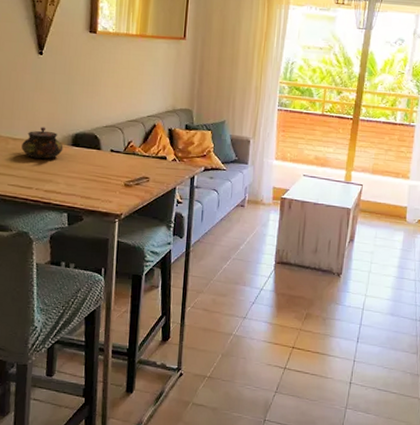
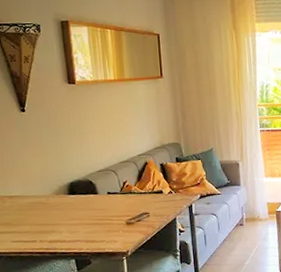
teapot: present [21,127,63,159] -> none [18,180,61,213]

